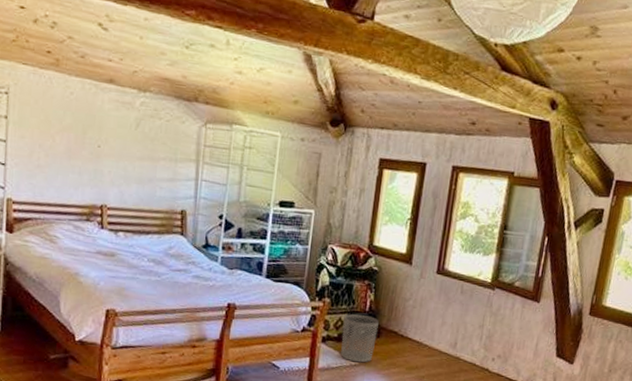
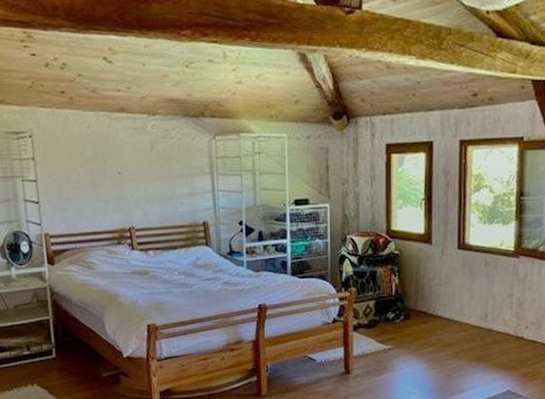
waste bin: present [340,313,379,363] -> none [371,299,407,346]

